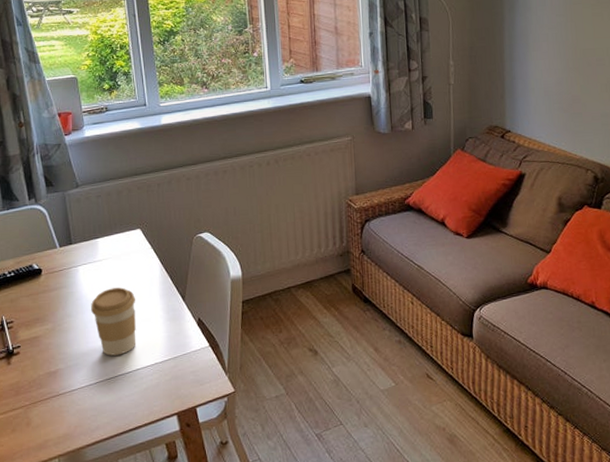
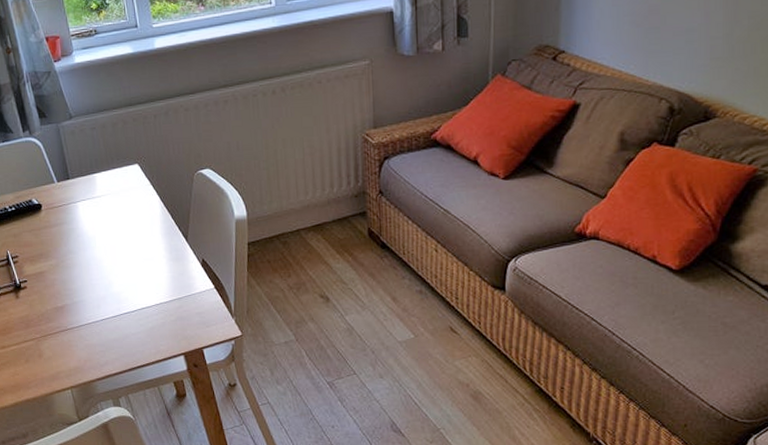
coffee cup: present [91,287,136,356] -> none [92,225,140,294]

